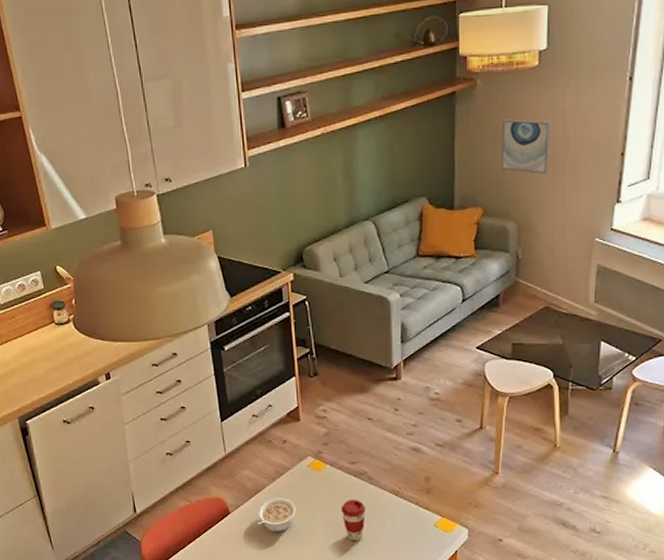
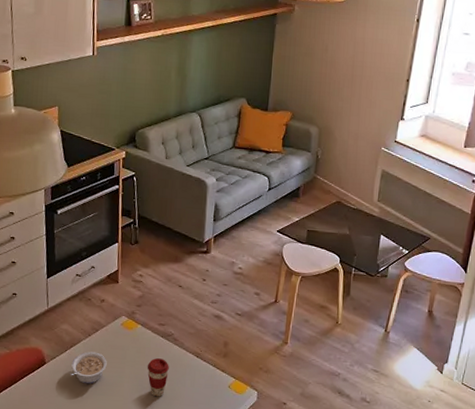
wall art: present [500,119,551,175] -> none [309,41,352,90]

